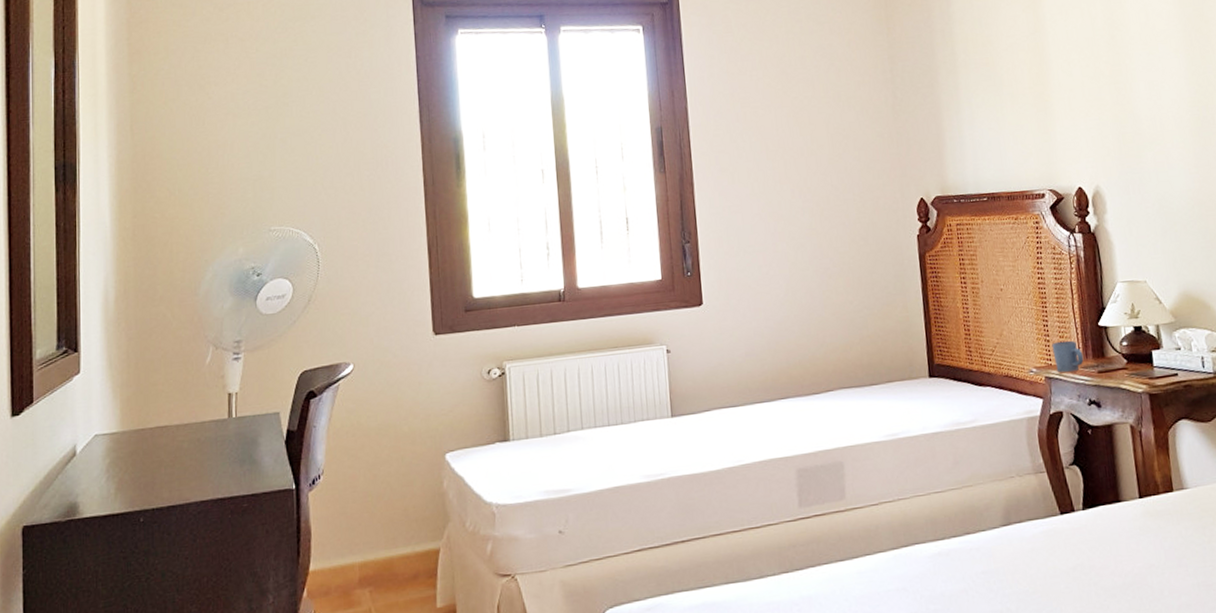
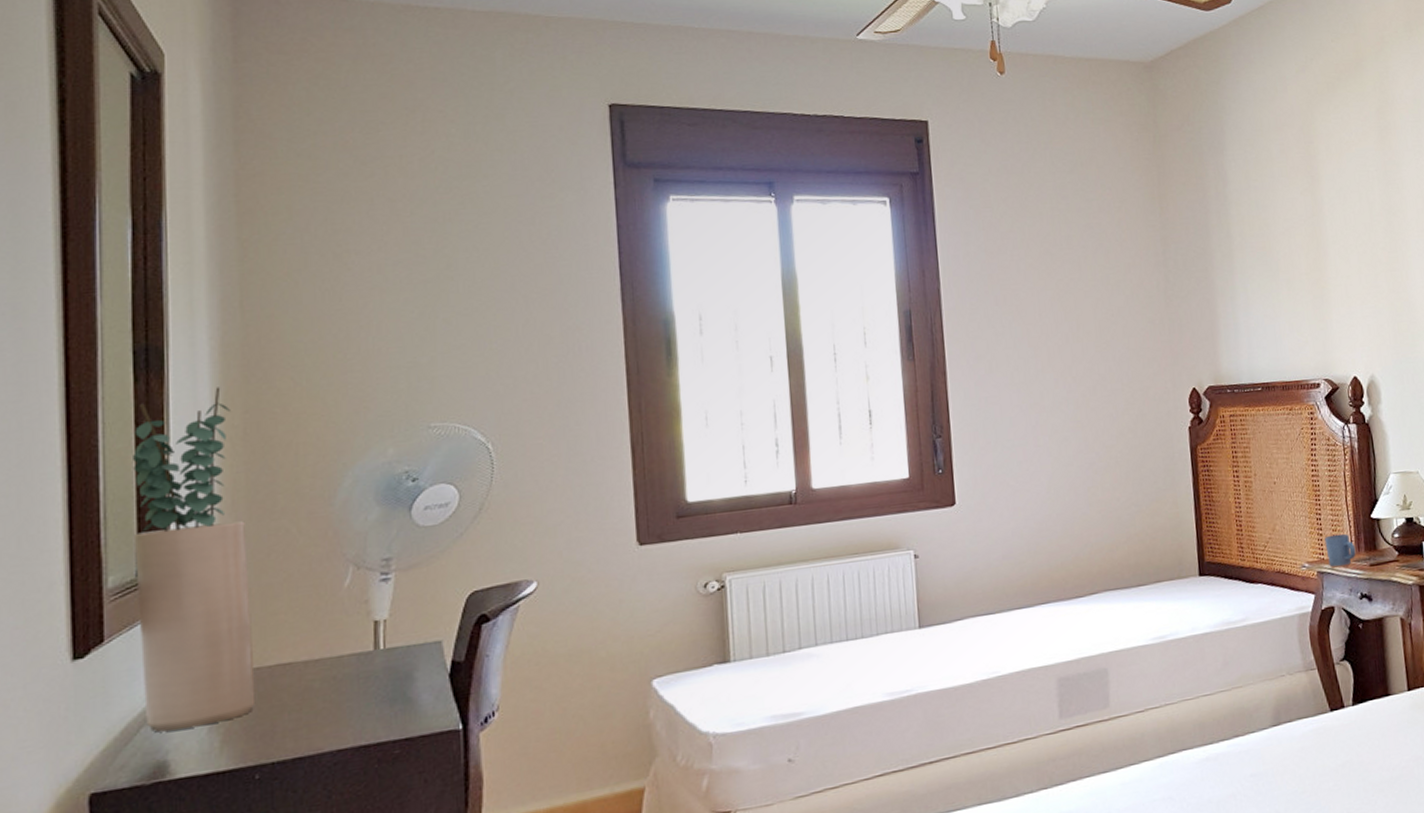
vase: none [54,196,141,479] -> present [133,387,256,733]

